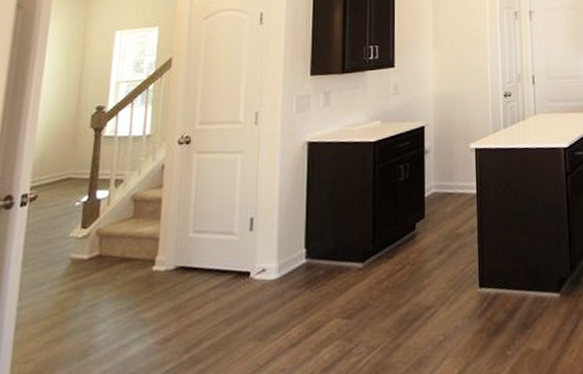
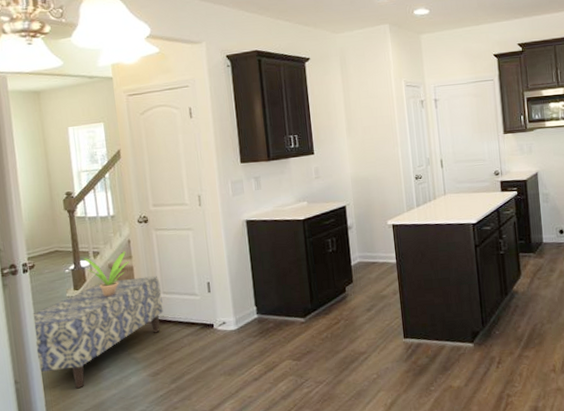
bench: none [12,209,192,364] -> present [33,275,164,389]
potted plant: none [102,178,158,237] -> present [83,251,129,297]

